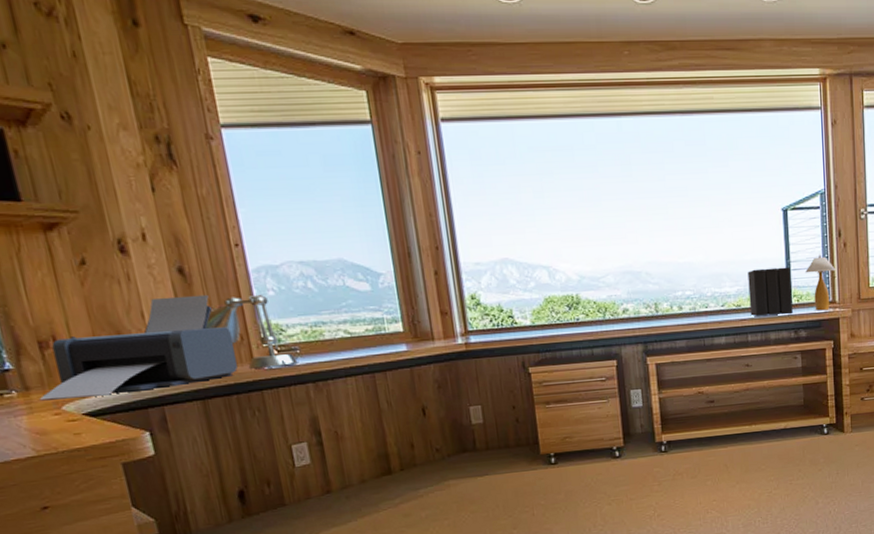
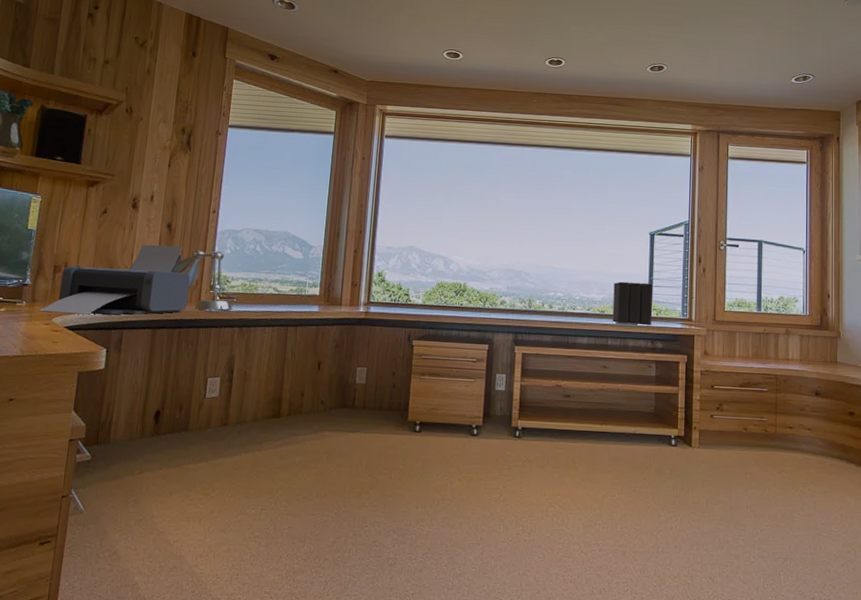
table lamp: present [805,253,836,311] -> none [666,275,695,327]

